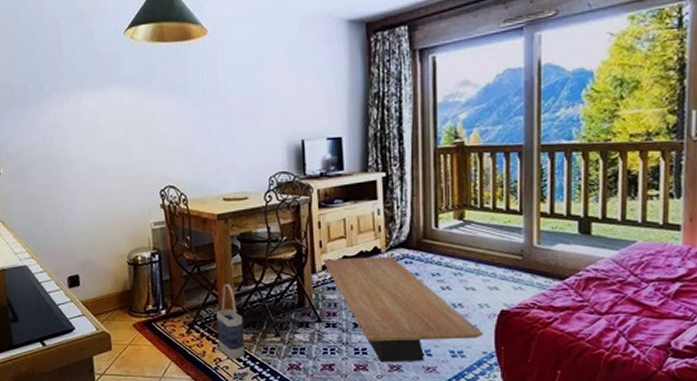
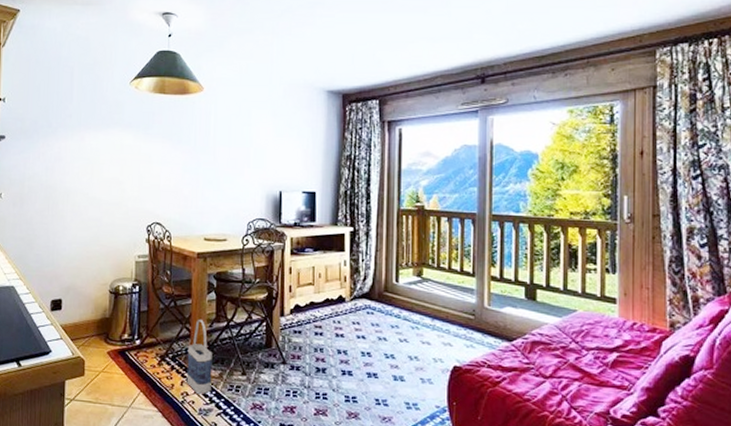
coffee table: present [322,256,483,363] -> none [291,303,437,410]

